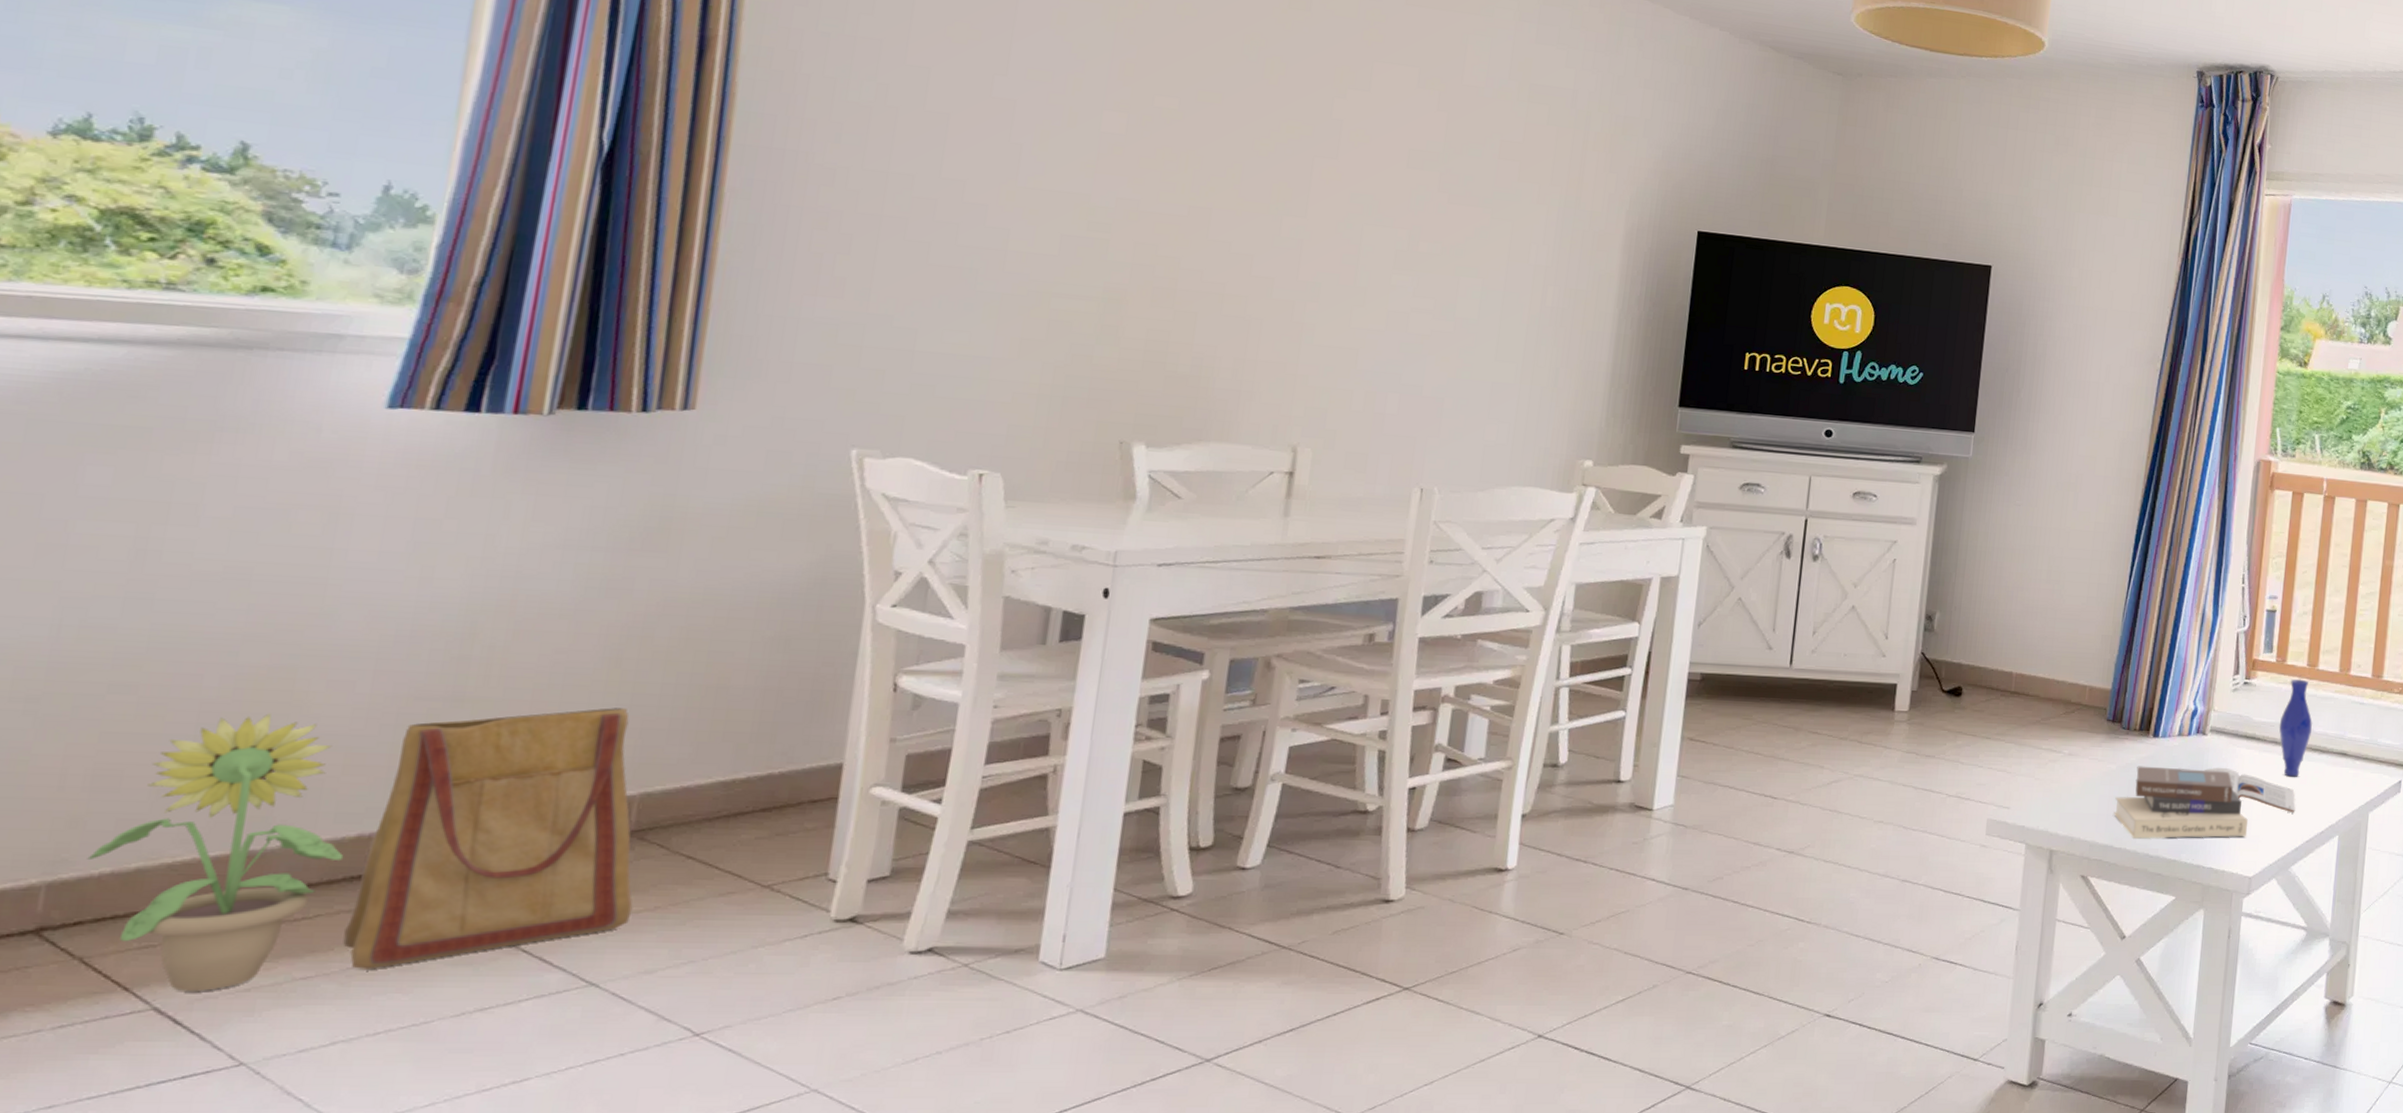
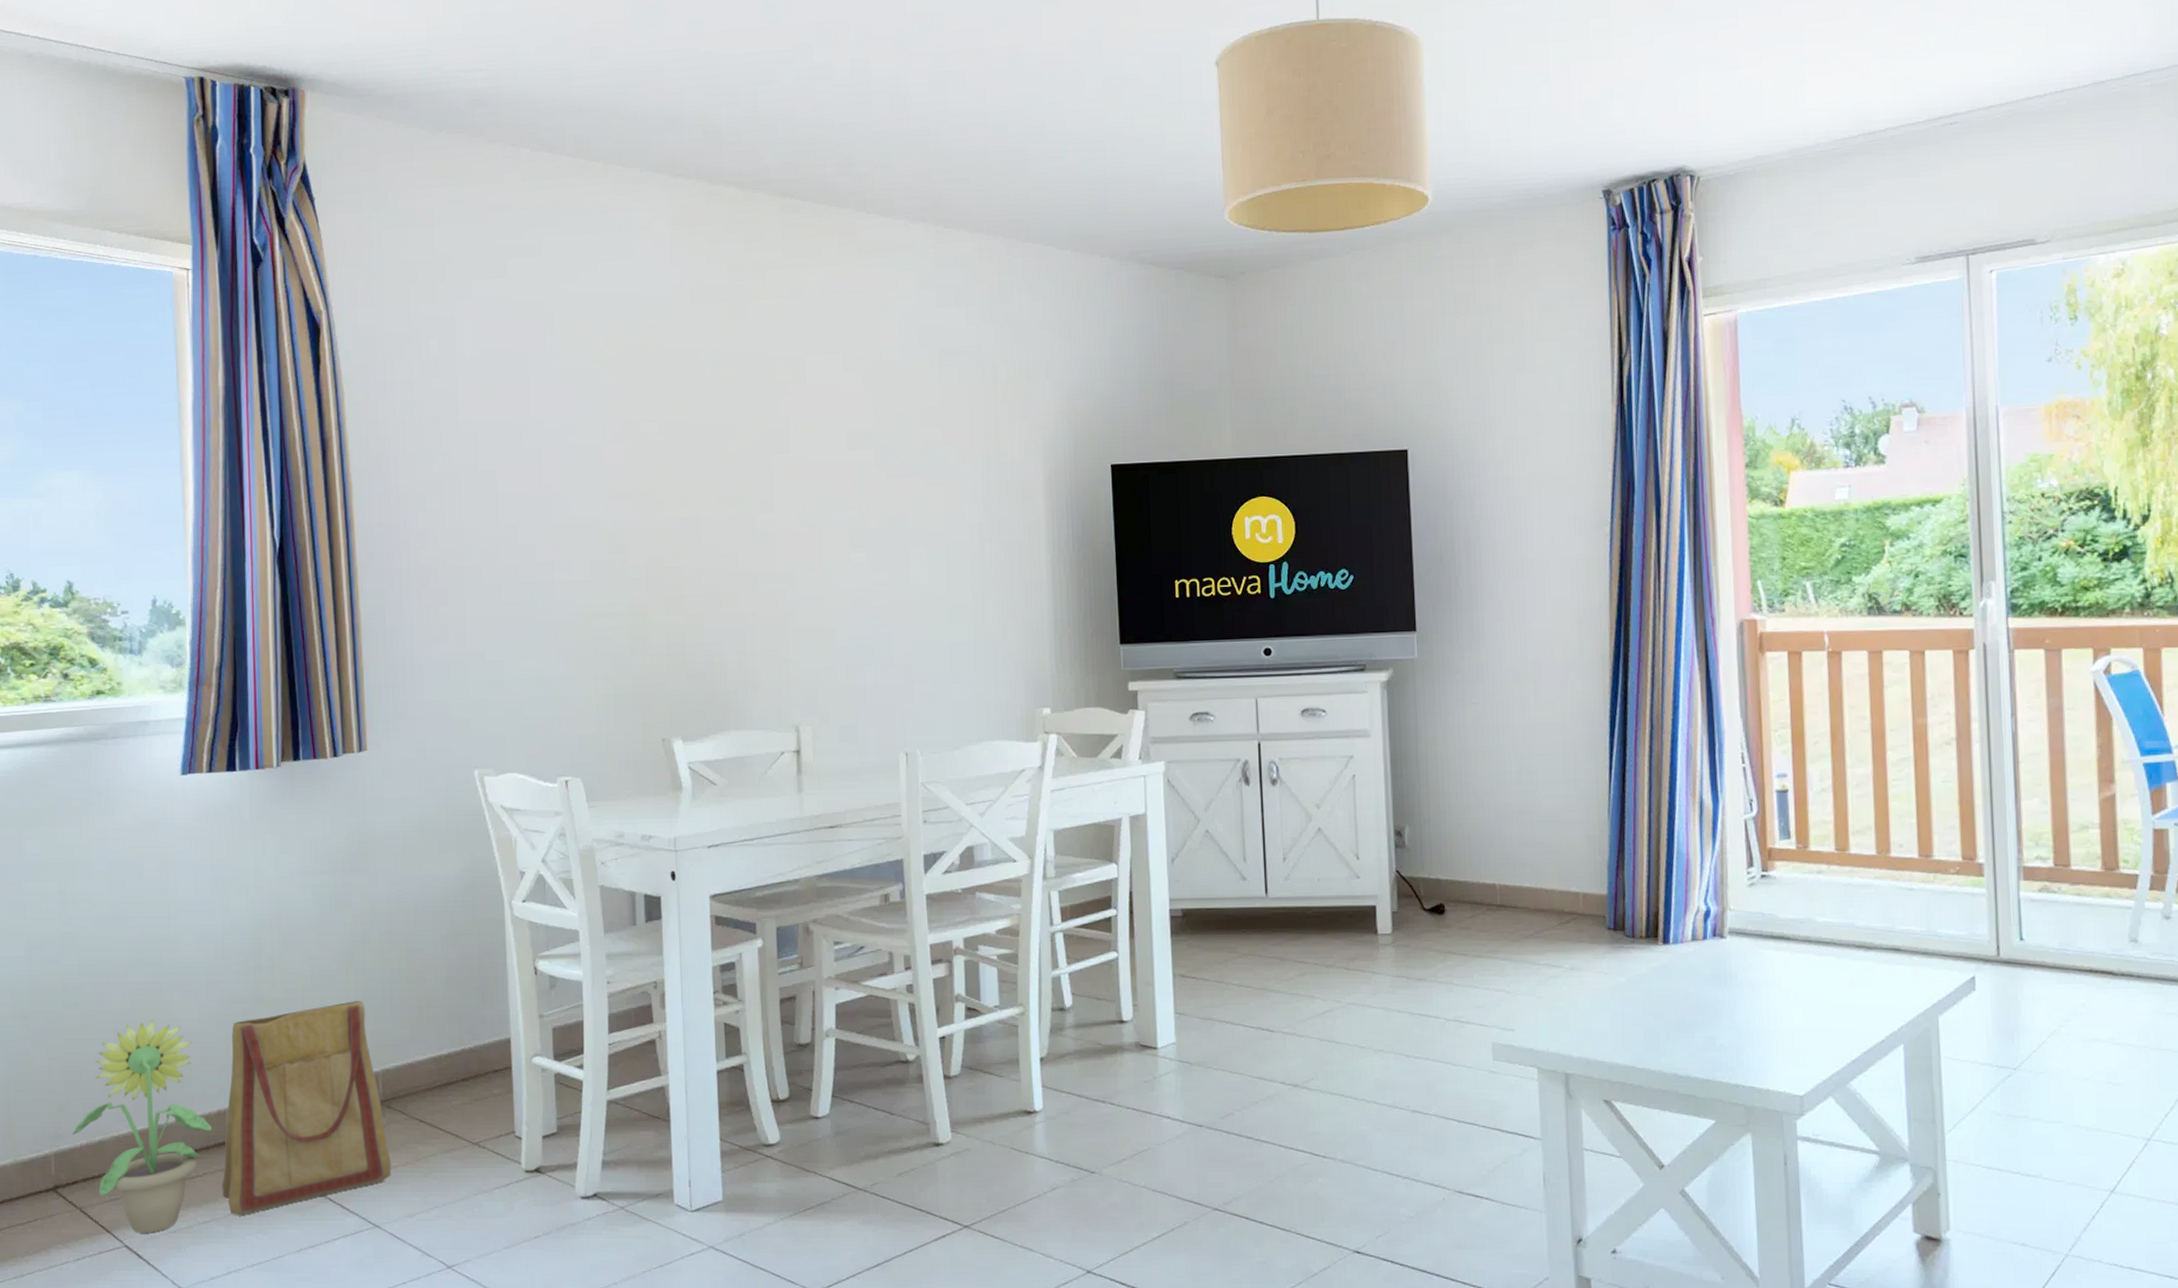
books: present [2113,766,2248,839] -> none [1629,976,1791,1057]
magazine: present [2204,767,2296,814] -> none [1728,973,1845,1021]
vase: present [2279,679,2312,777] -> none [1810,866,1852,979]

